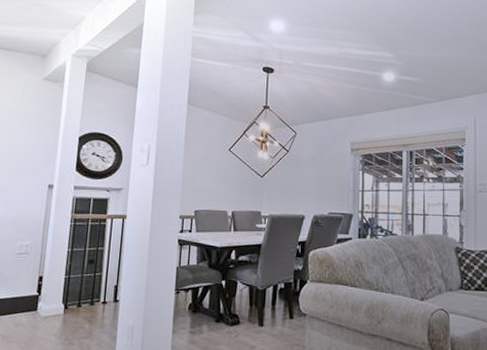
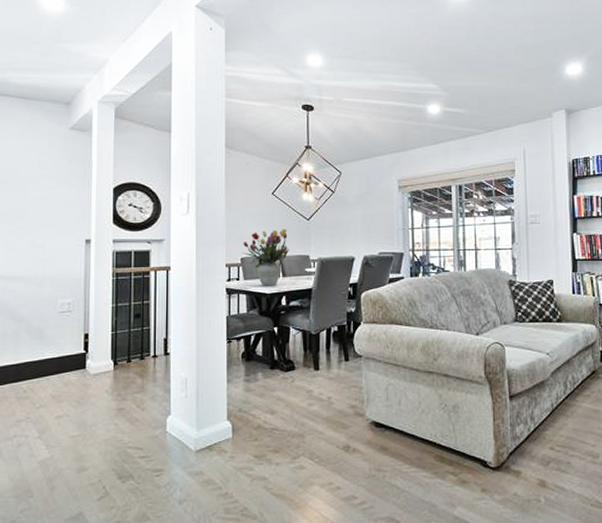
flower arrangement: none [196,184,242,240] -> present [242,229,289,286]

